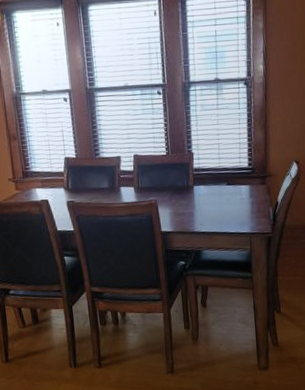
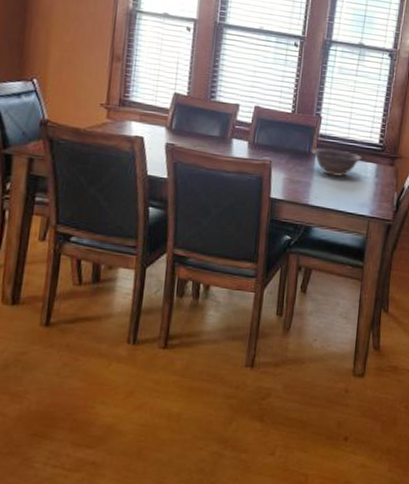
decorative bowl: none [190,178,236,203] -> present [312,148,363,177]

